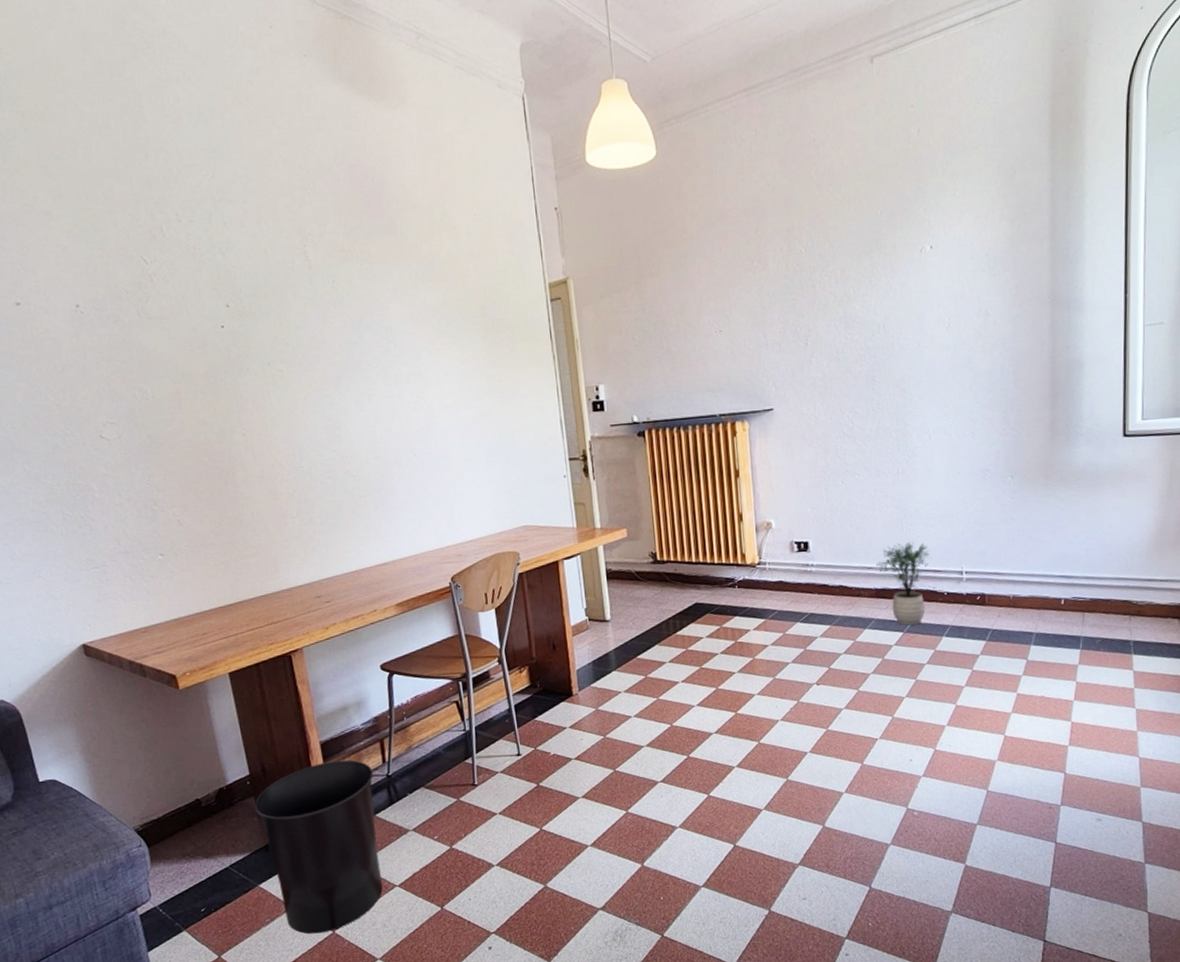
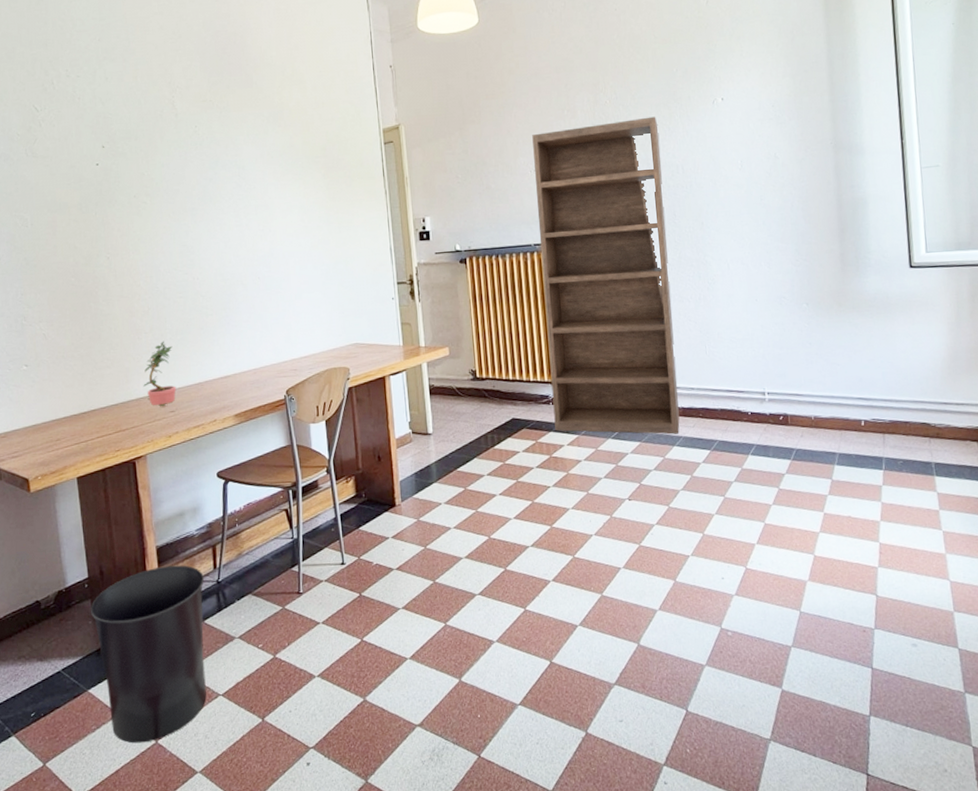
potted plant: none [293,526,331,597] -> present [143,341,177,407]
bookshelf: none [718,267,872,617] -> present [532,116,680,434]
potted plant: present [876,542,930,626] -> none [683,363,733,444]

